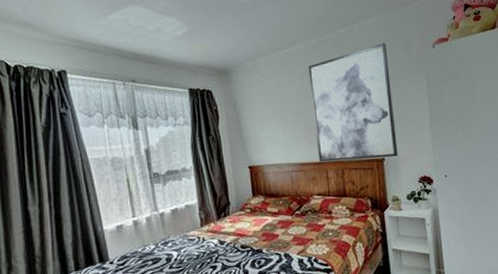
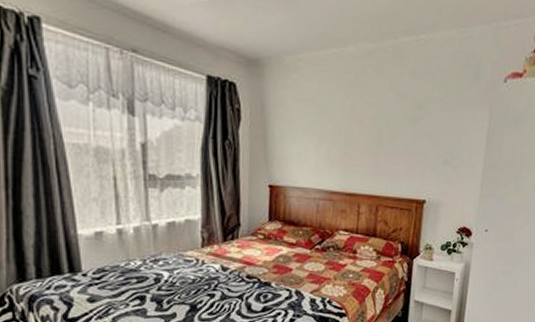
wall art: present [308,43,398,163] -> none [352,64,454,201]

